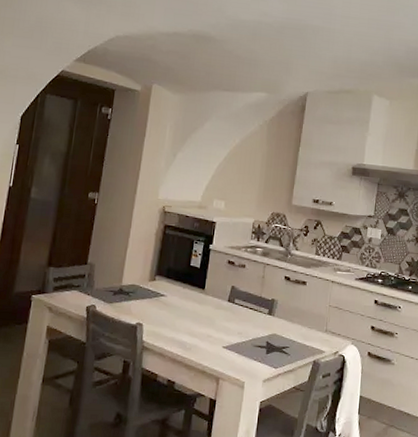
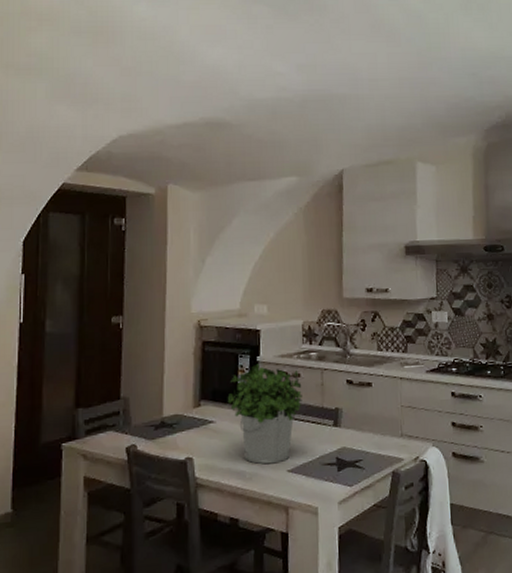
potted plant: none [179,251,245,339] -> present [227,363,302,464]

